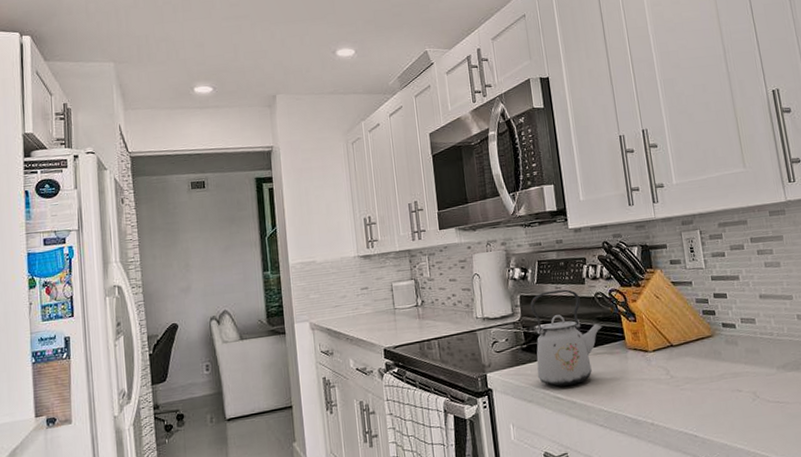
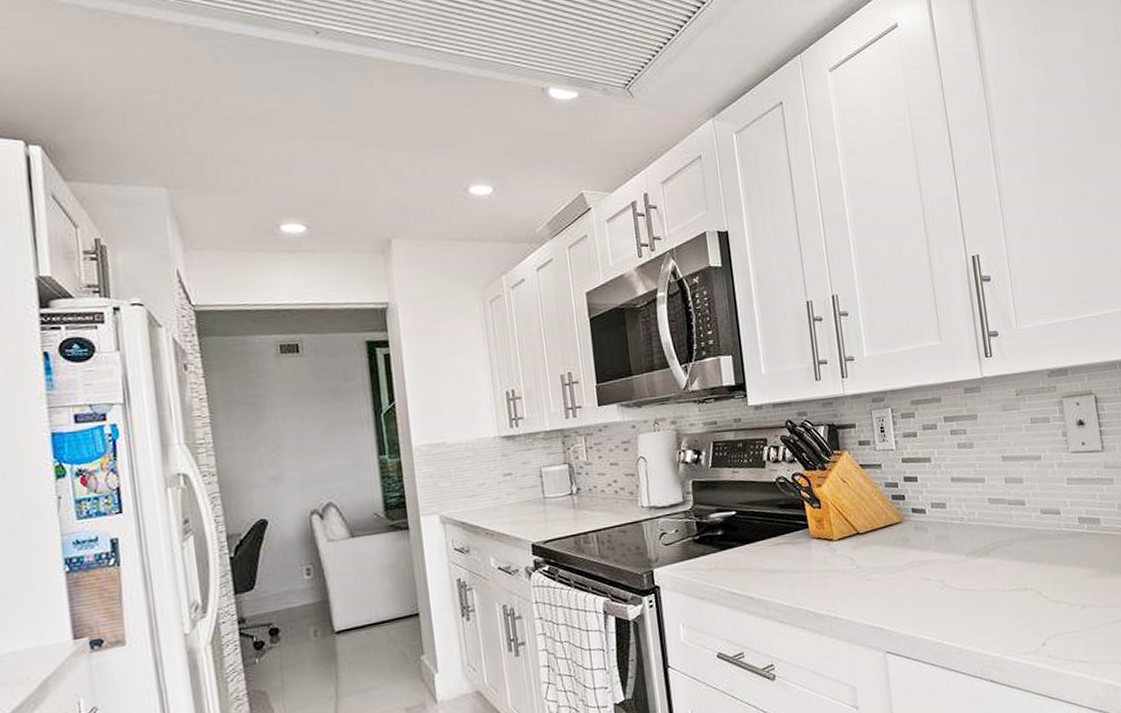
kettle: present [530,289,602,387] -> none [703,473,784,581]

